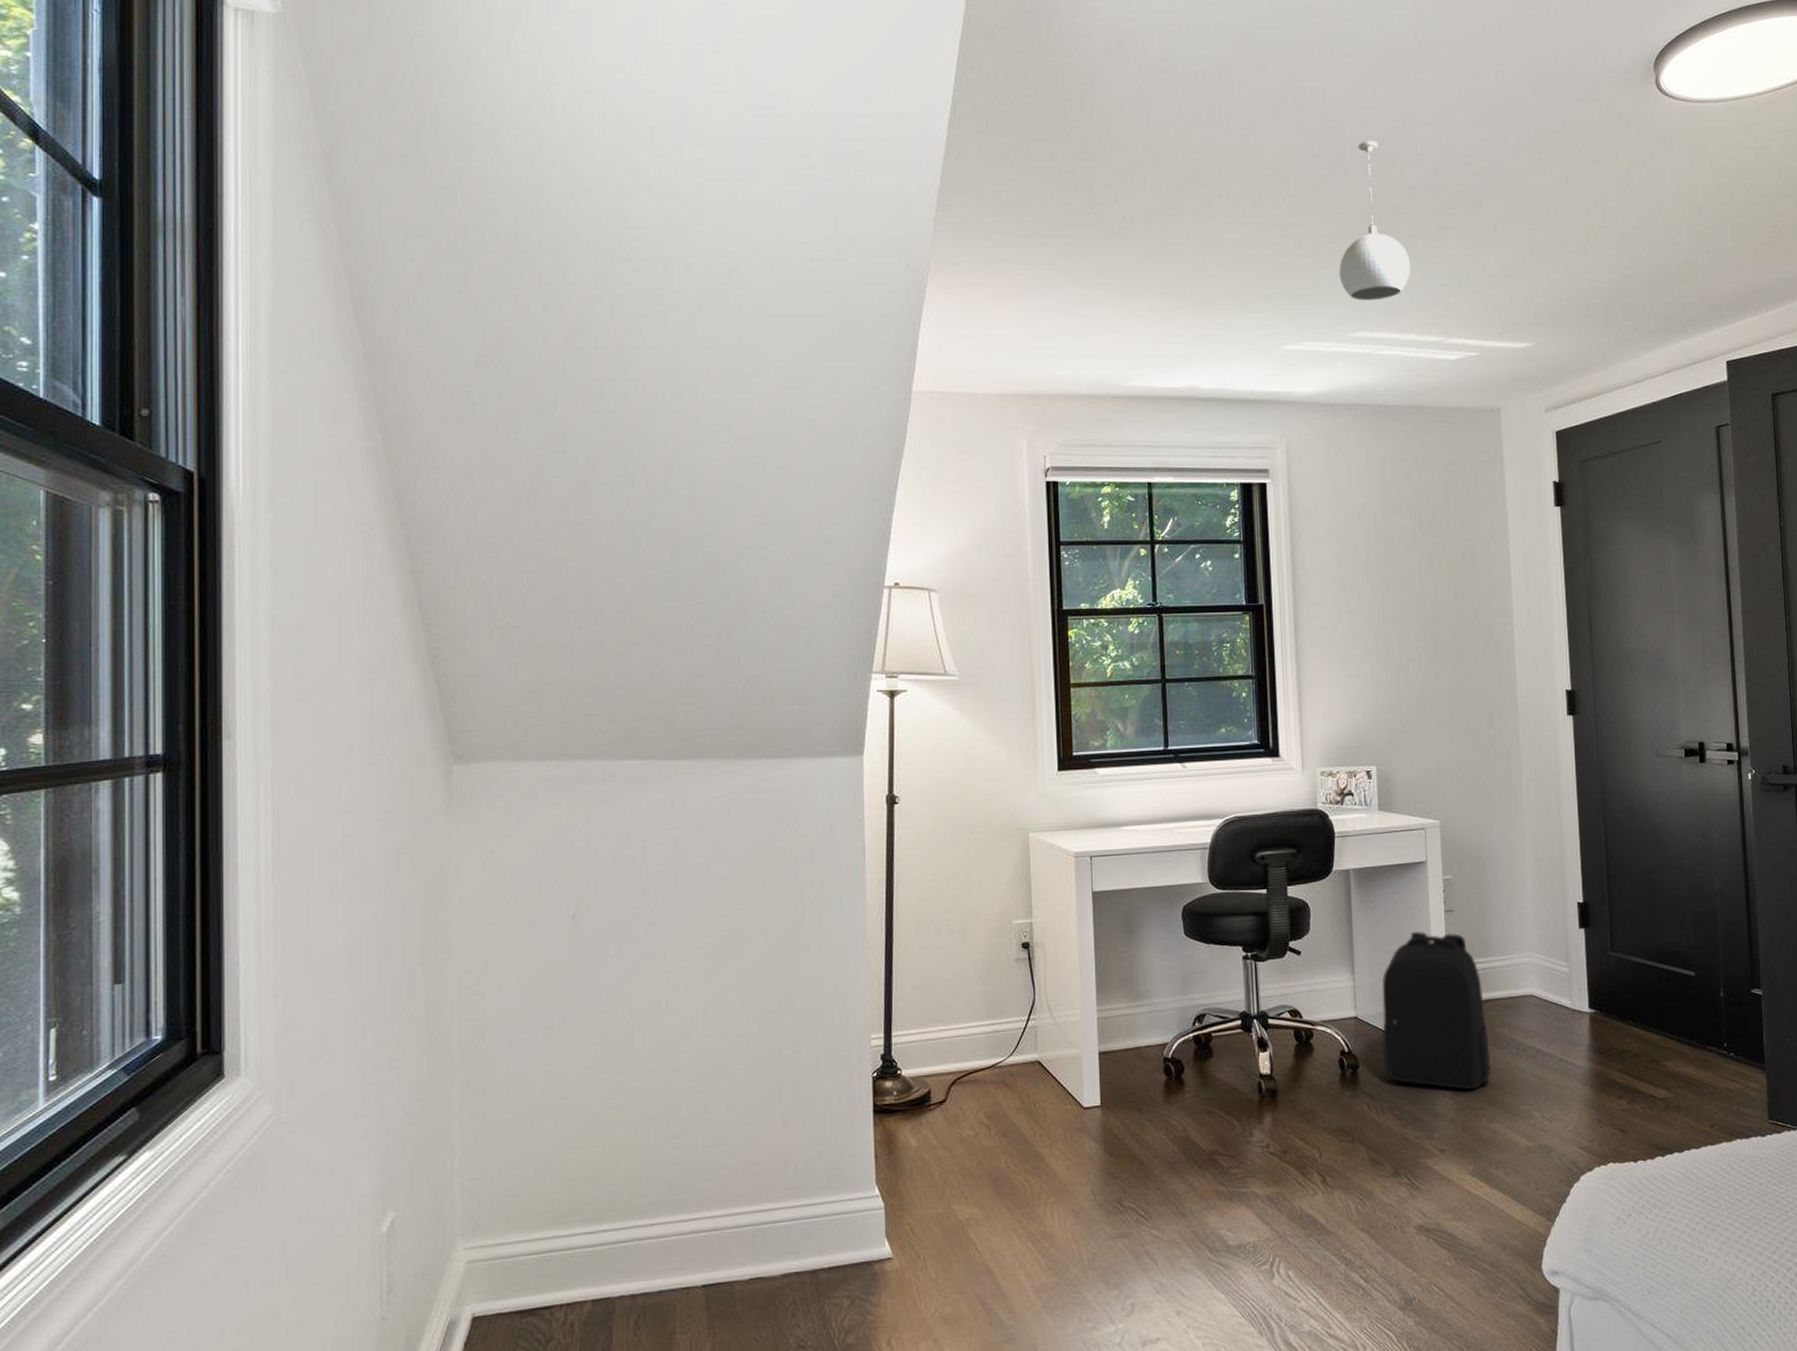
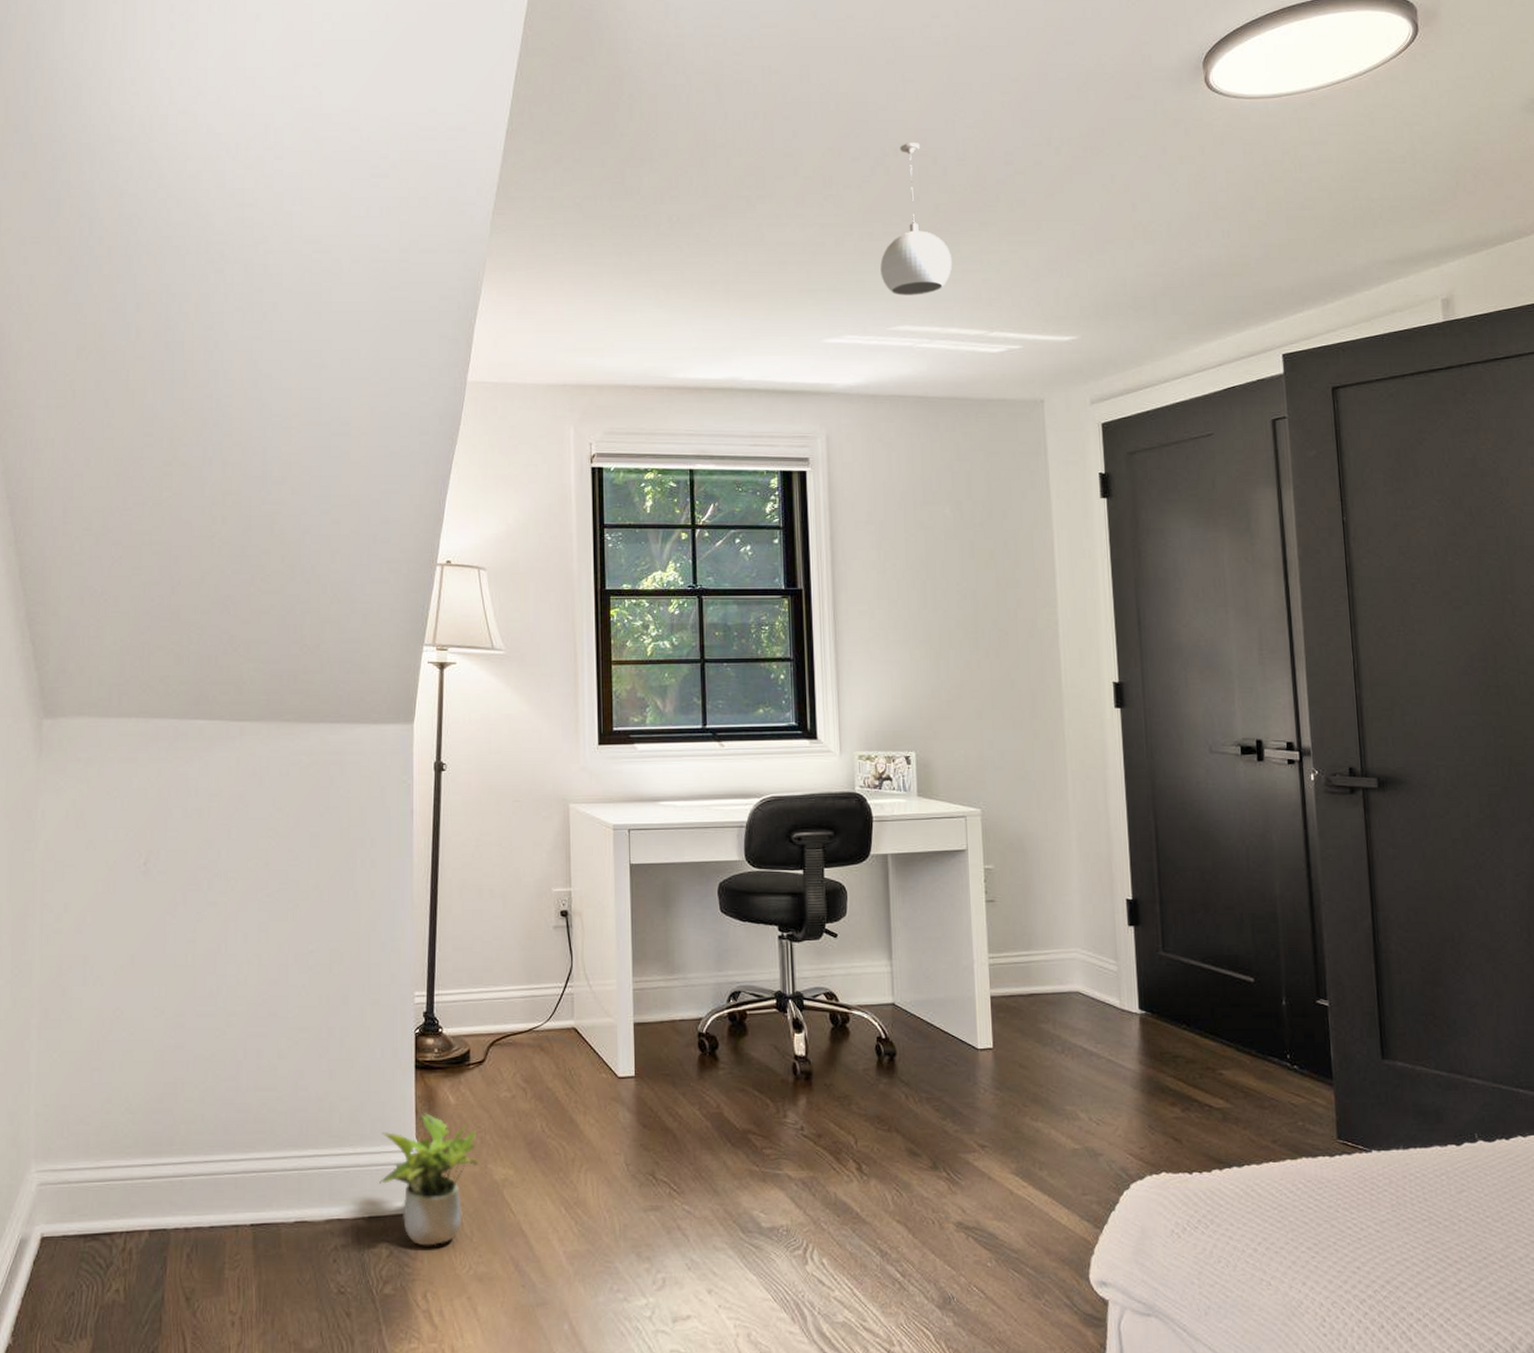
potted plant: none [839,1157,942,1293] -> present [379,1113,478,1246]
backpack: present [1382,932,1491,1090] -> none [920,921,1035,1086]

